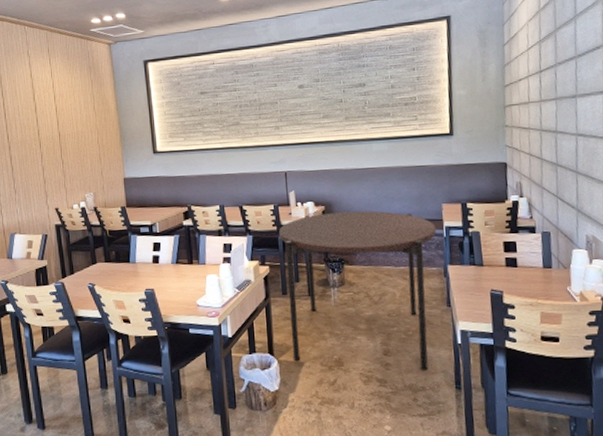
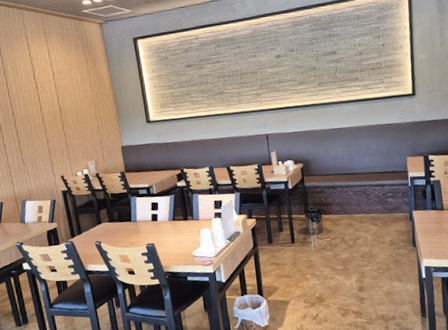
dining table: present [279,211,436,370] -> none [263,166,402,302]

